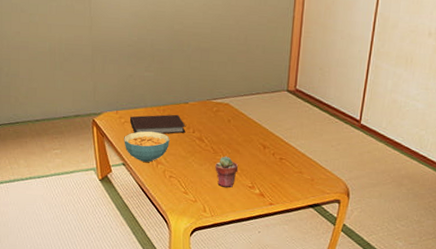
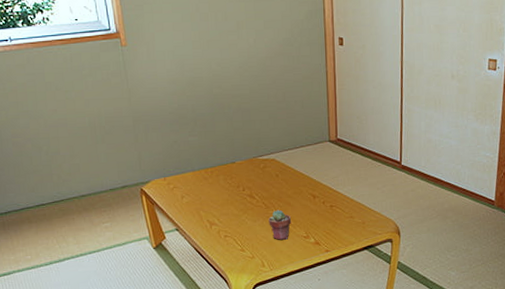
cereal bowl: present [124,131,170,162] -> none [174,193,221,225]
notebook: present [129,114,186,134] -> none [178,174,236,198]

